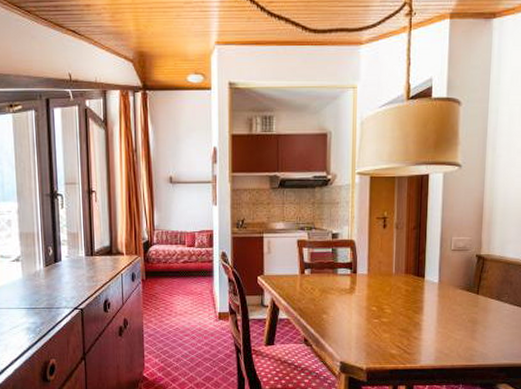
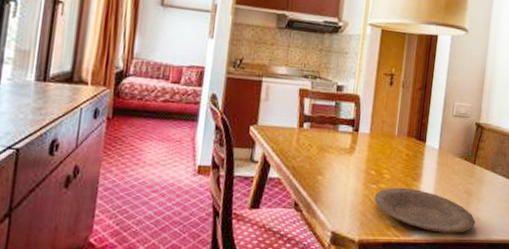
plate: none [378,320,483,359] -> present [374,187,476,233]

